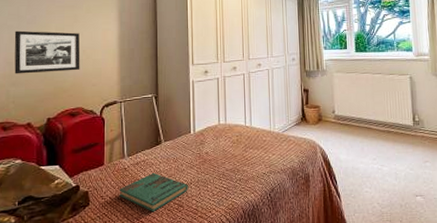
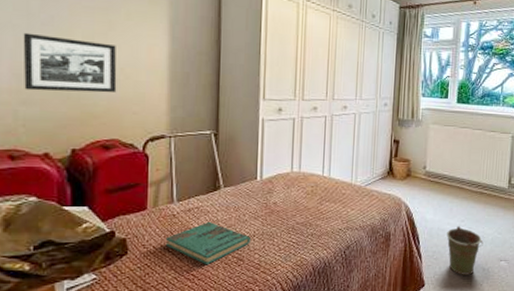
bucket: none [361,164,397,212] -> present [447,226,484,275]

